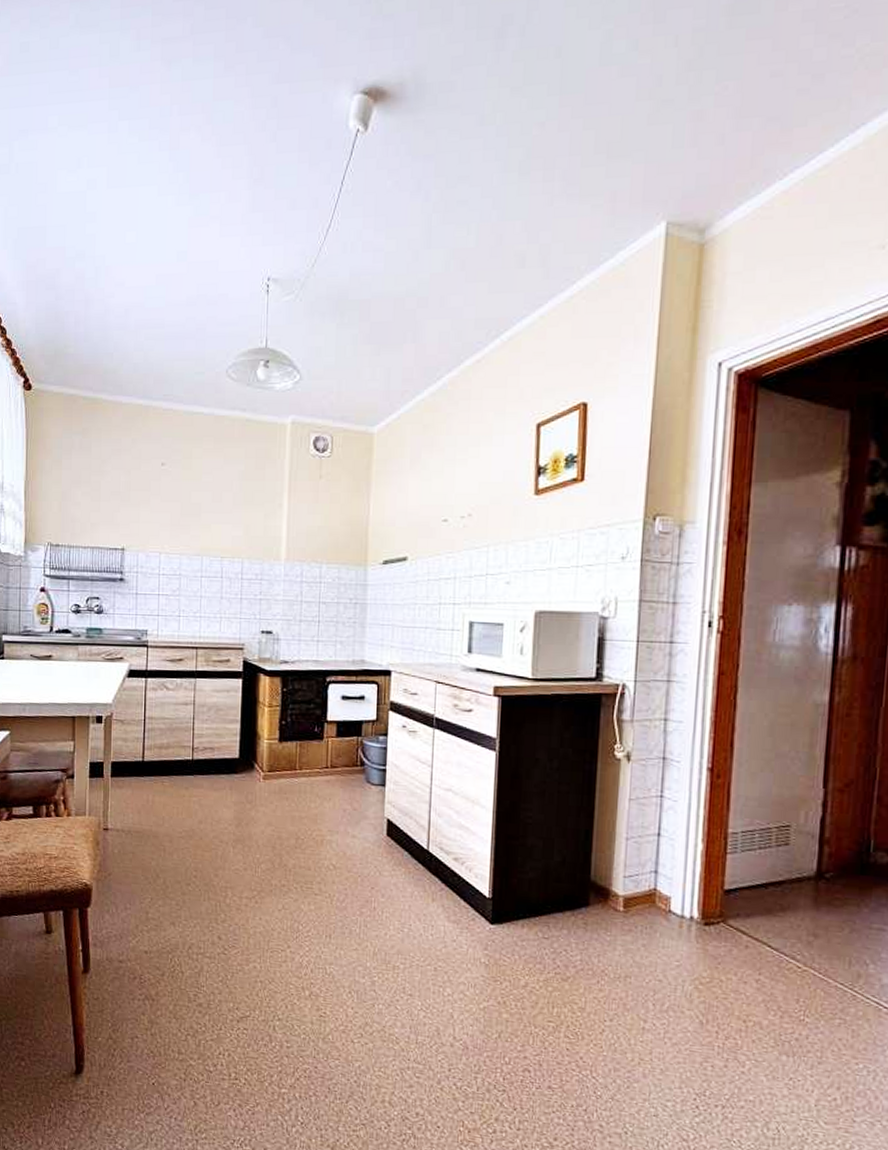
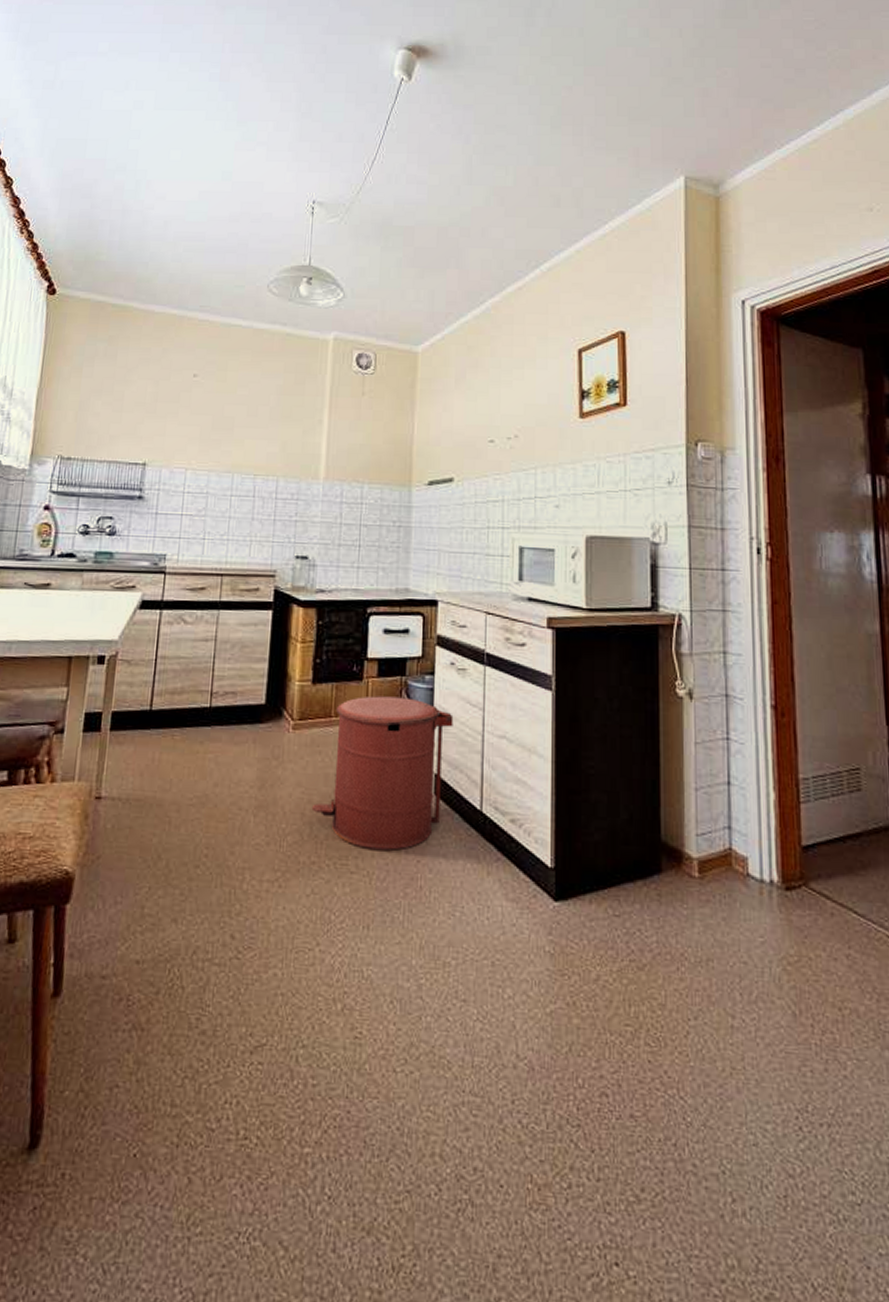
trash can: none [281,753,405,879] -> present [311,696,454,850]

